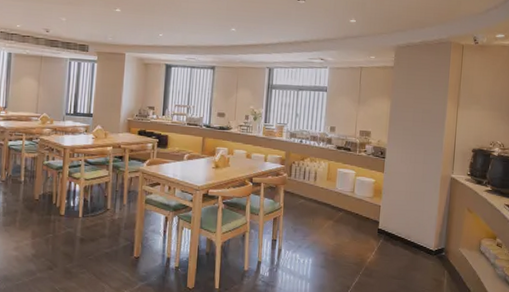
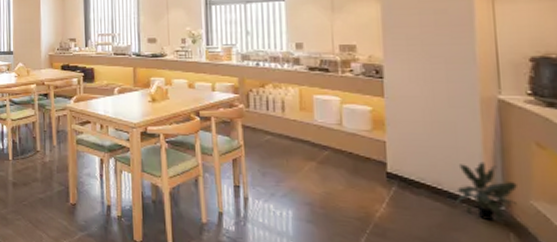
potted plant: none [418,221,453,263] -> present [457,161,517,222]

